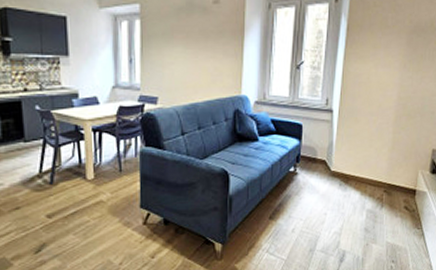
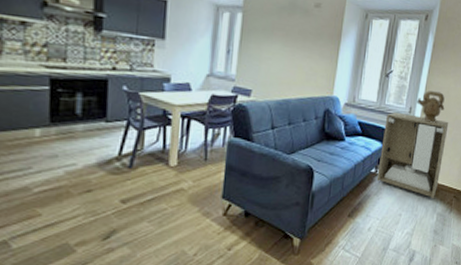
cabinet: none [296,105,372,195] -> present [376,112,449,199]
decorative urn: none [333,79,366,113] -> present [417,91,445,123]

